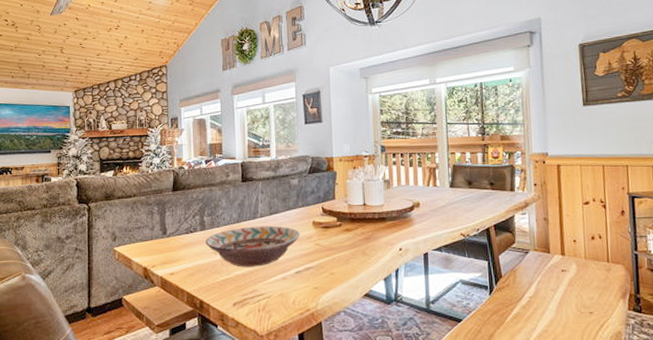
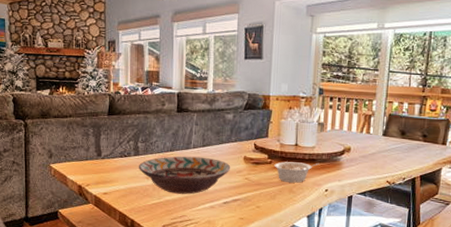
legume: none [344,222,390,245] -> present [274,161,319,183]

